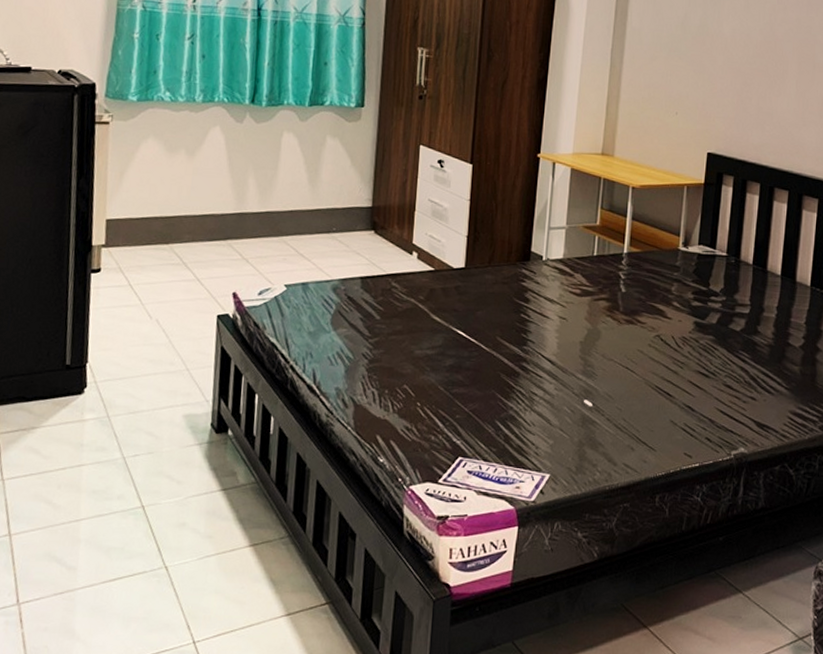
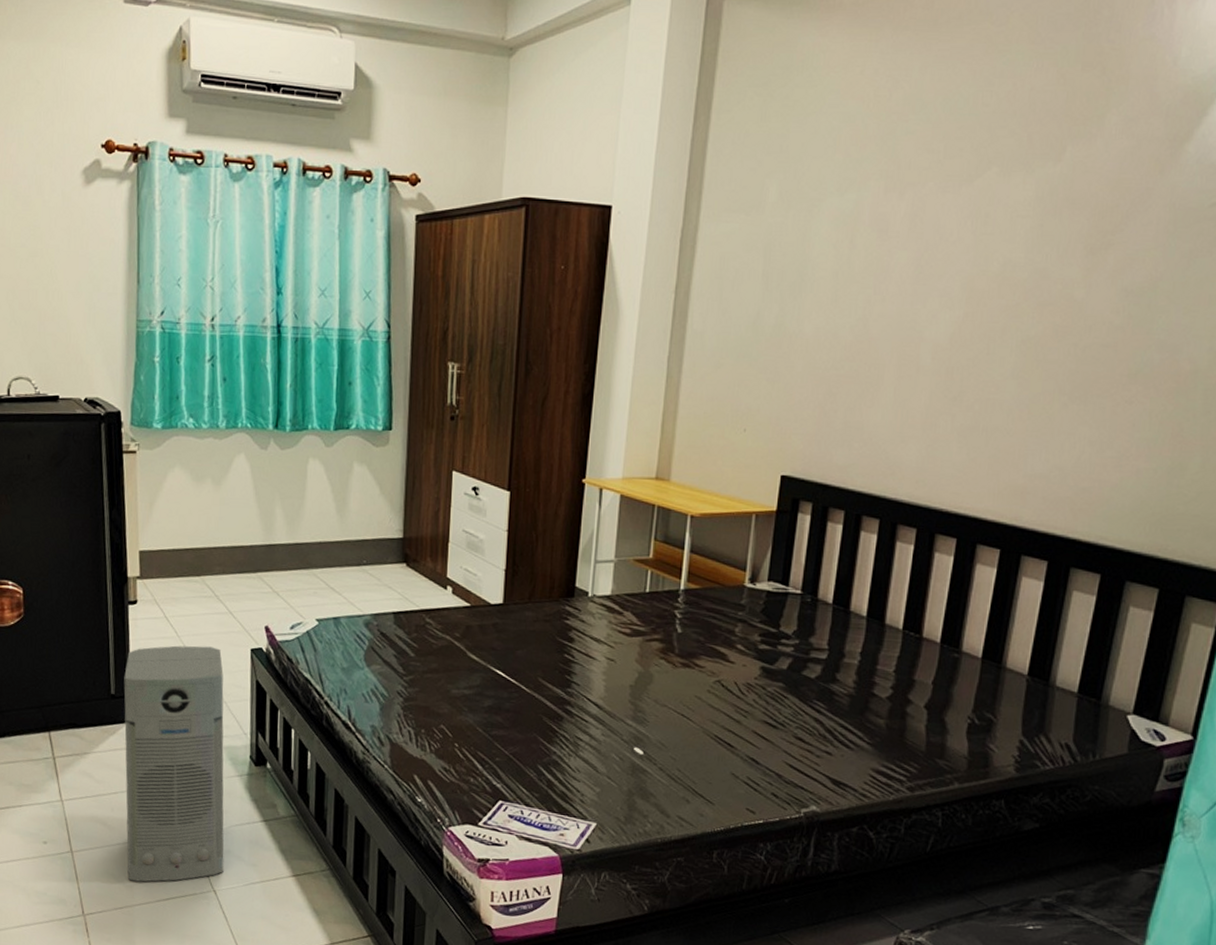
air purifier: none [71,313,188,563] -> present [124,645,224,882]

